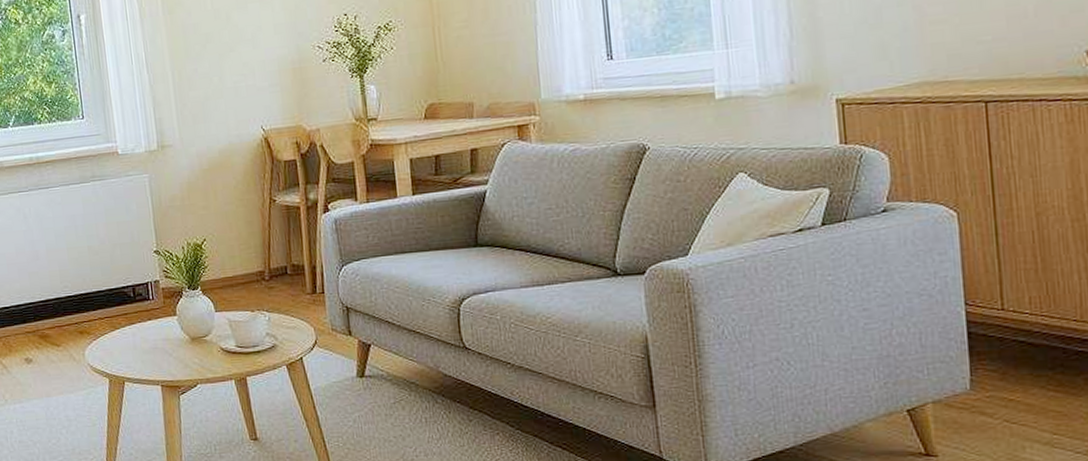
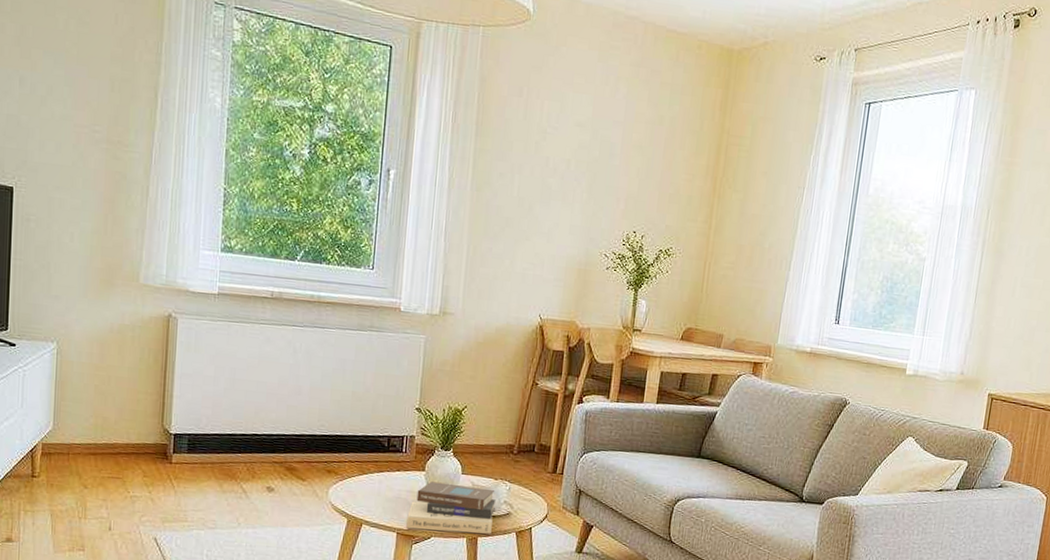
books: none [168,323,260,379] -> present [406,481,496,534]

